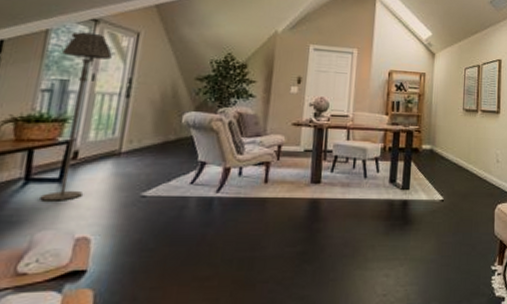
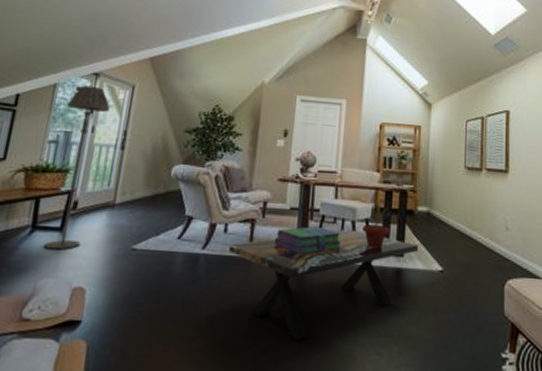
coffee table: none [243,168,423,270] -> present [228,230,419,340]
stack of books: none [288,166,354,192] -> present [274,226,342,254]
potted plant: none [372,142,399,184] -> present [362,202,392,249]

